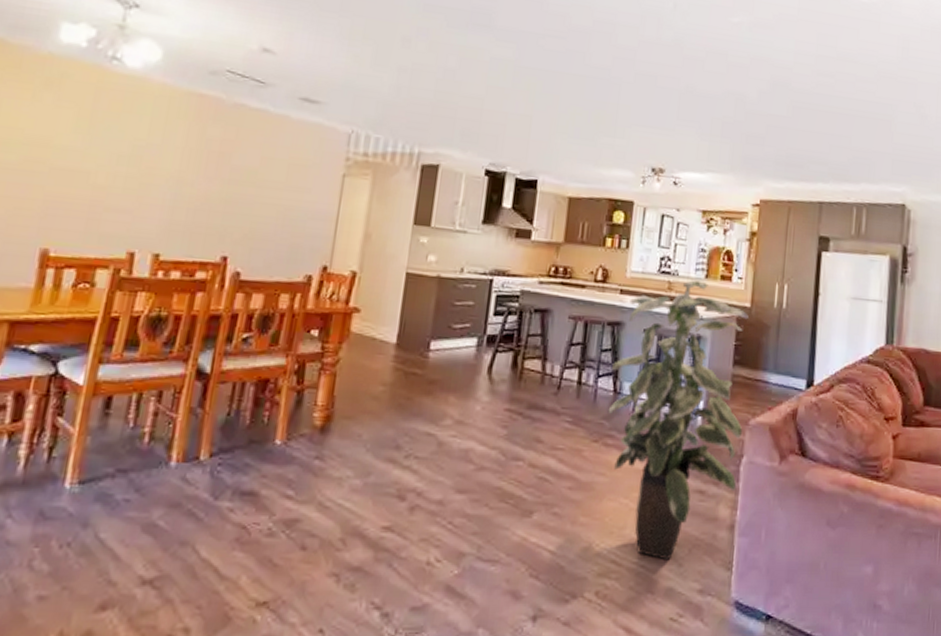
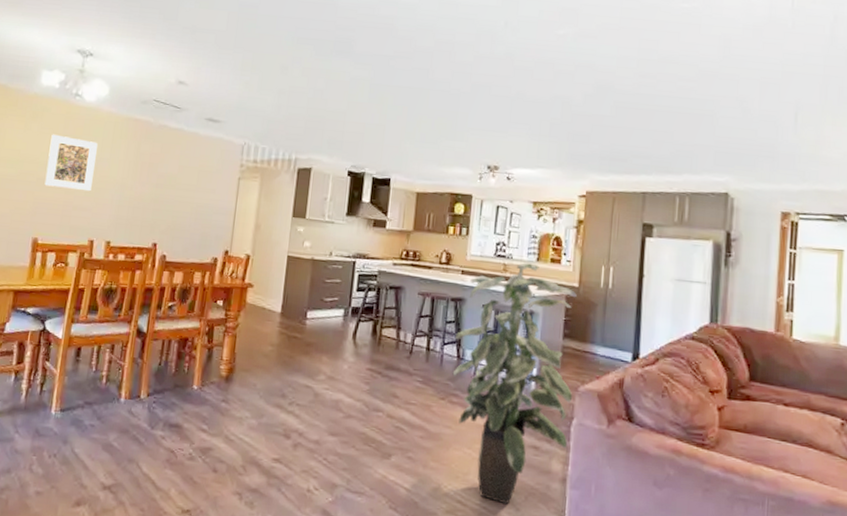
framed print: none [61,109,144,188] -> present [44,134,98,192]

